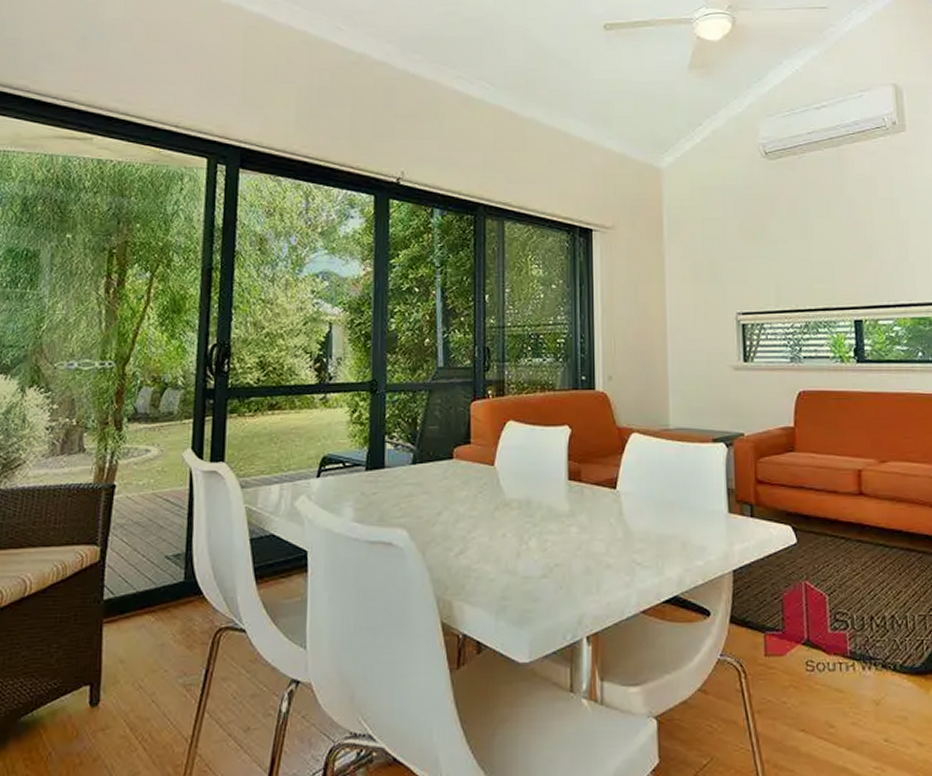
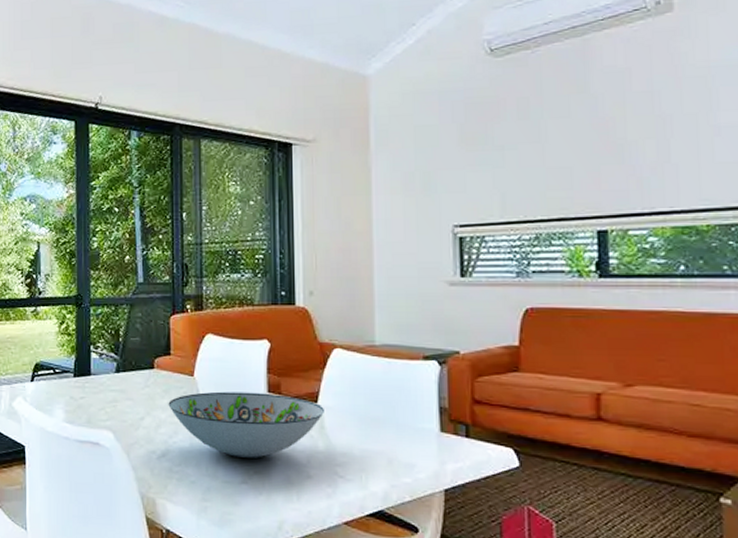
decorative bowl: none [467,480,622,550] -> present [168,391,324,458]

